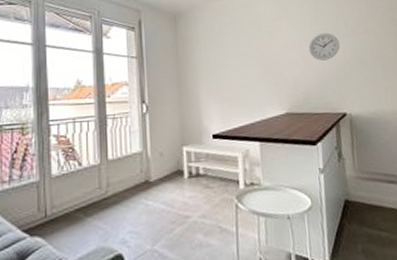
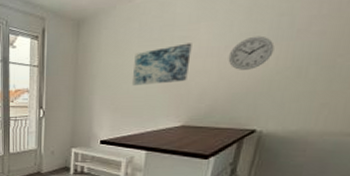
wall art: none [232,37,281,75] -> present [131,43,192,85]

